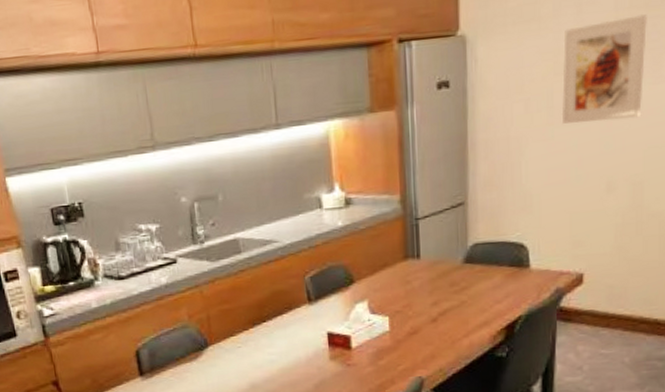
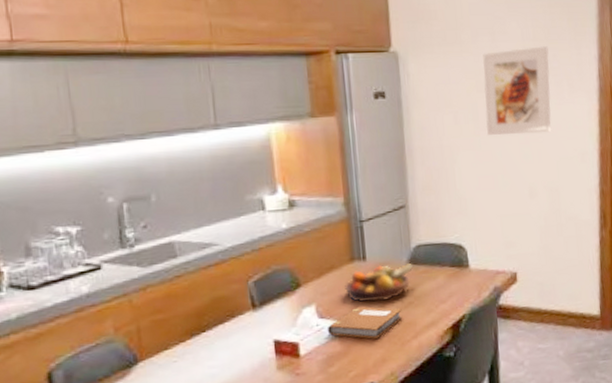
notebook: none [378,303,455,336] -> present [327,306,403,339]
fruit bowl: none [396,262,468,300] -> present [343,263,413,303]

